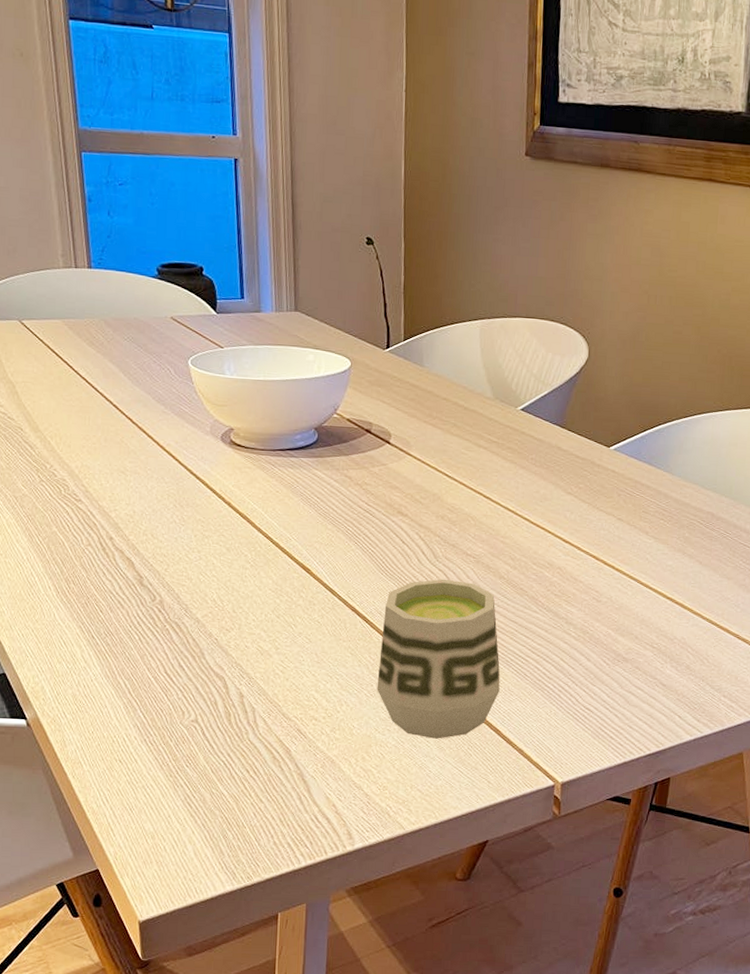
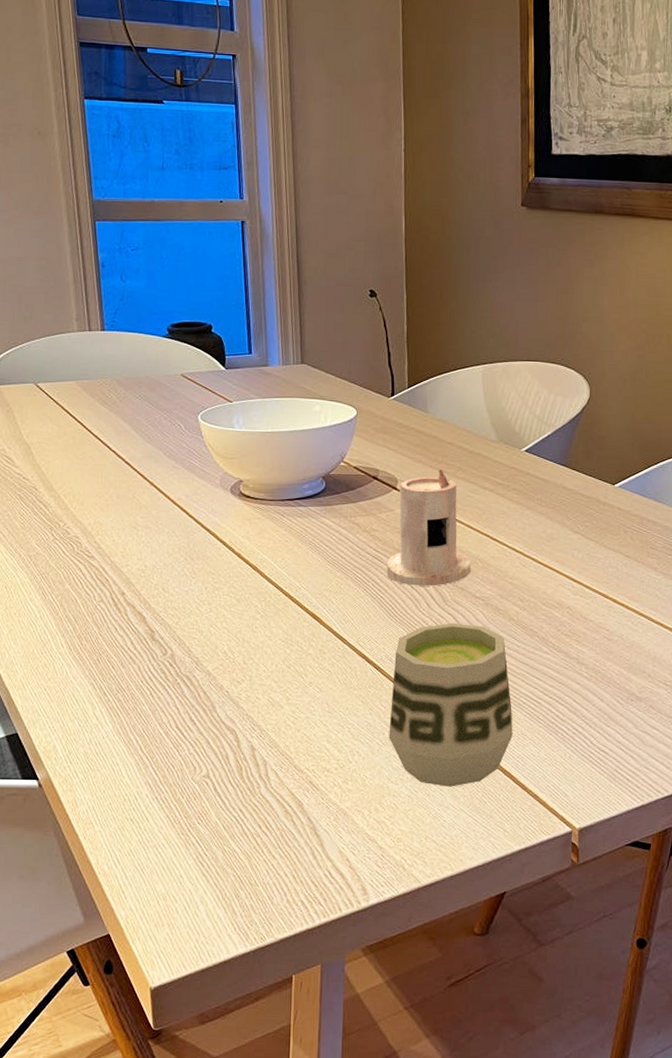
candle: none [378,424,463,542] -> present [387,469,471,586]

